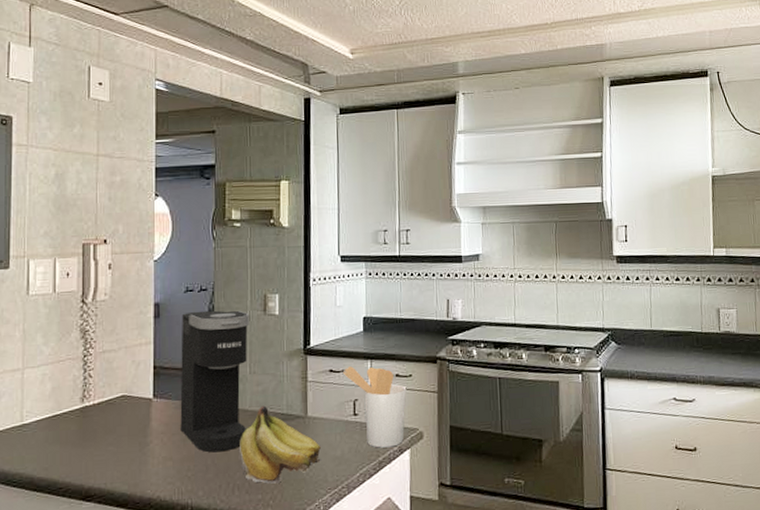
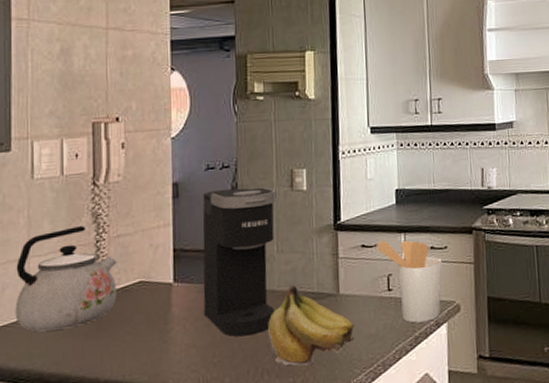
kettle: none [10,341,102,438] -> present [15,226,117,332]

